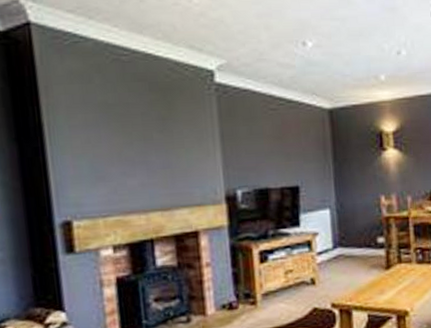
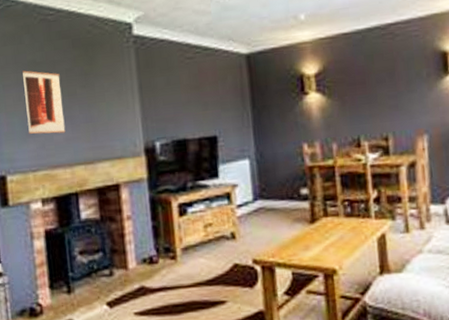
wall art: none [92,111,141,179] -> present [22,70,66,134]

